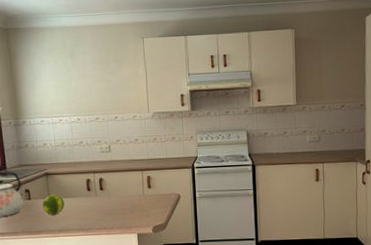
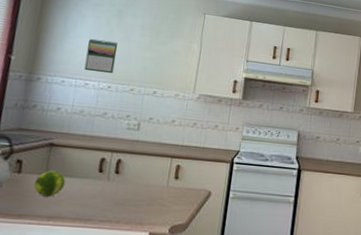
calendar: none [54,79,79,109] -> present [84,38,118,74]

